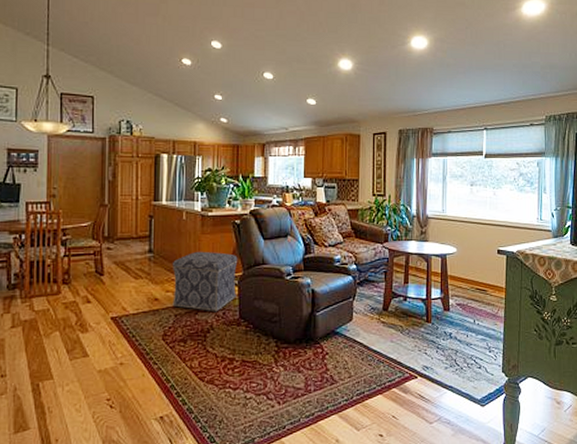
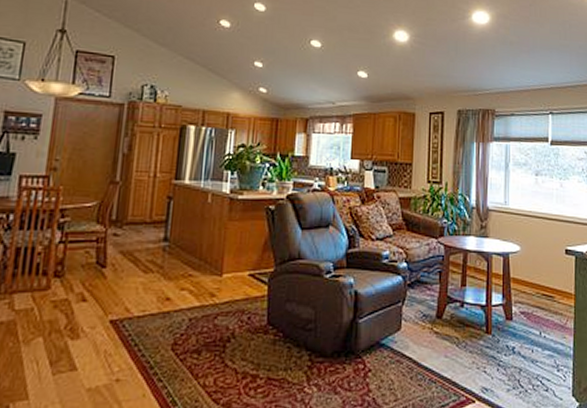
ottoman: present [172,251,238,312] -> none [187,241,270,317]

